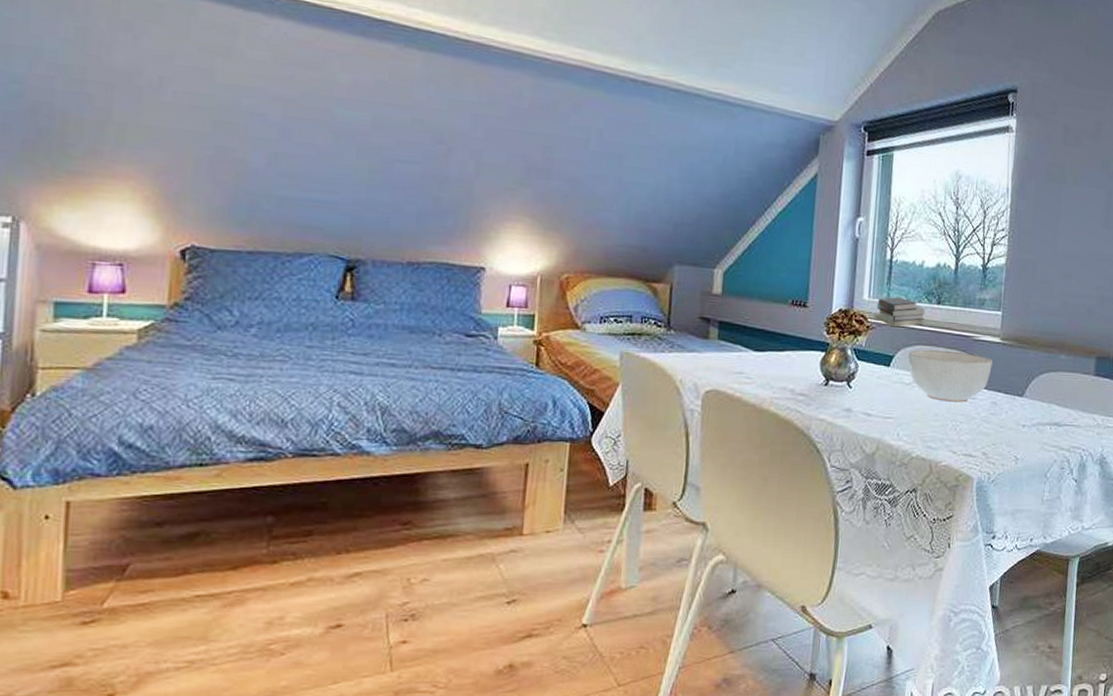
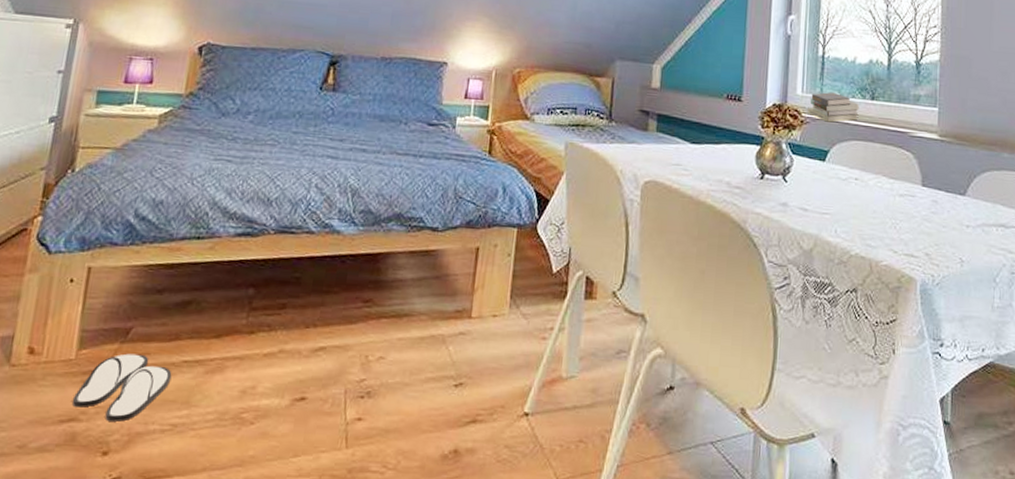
slippers: none [65,592,183,663] -> present [73,353,172,422]
bowl: present [908,349,993,403] -> none [844,145,931,200]

